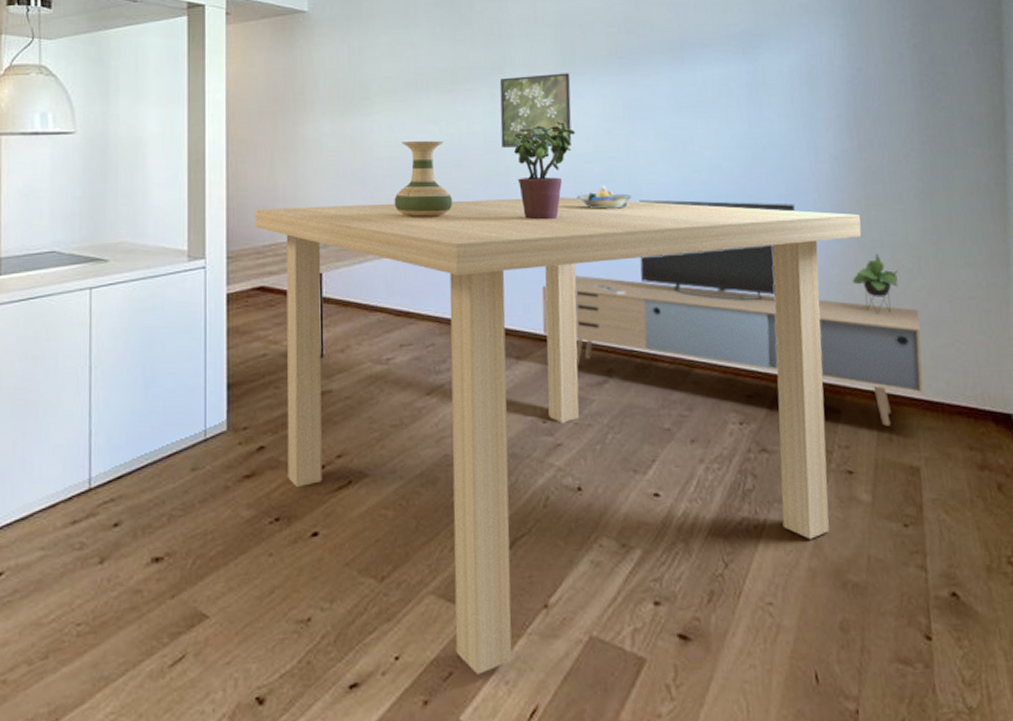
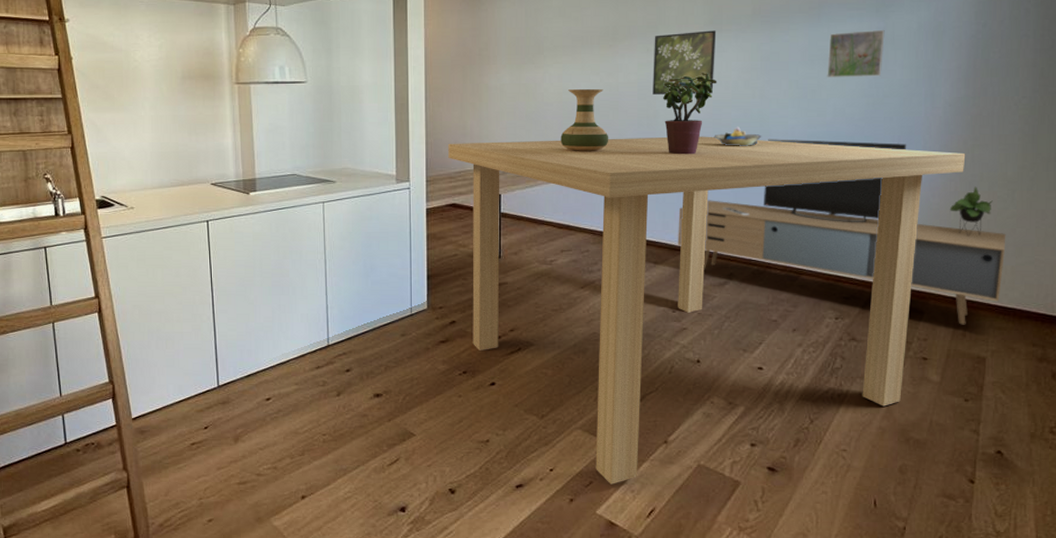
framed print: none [696,73,757,128] -> present [827,29,885,78]

